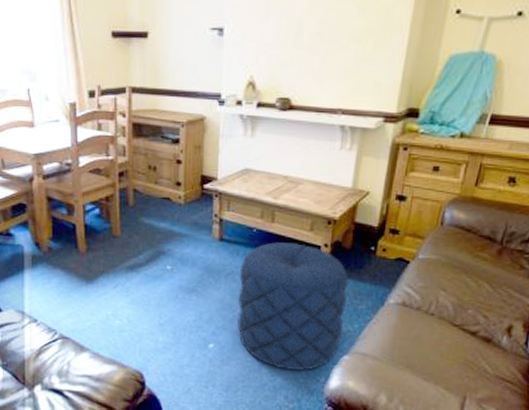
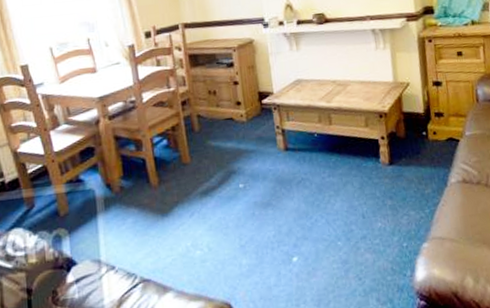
pouf: present [237,242,349,370] -> none [309,140,416,270]

